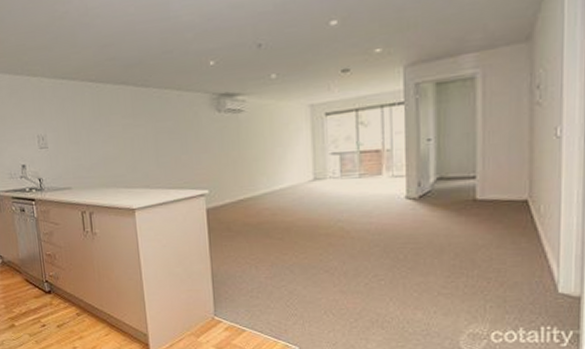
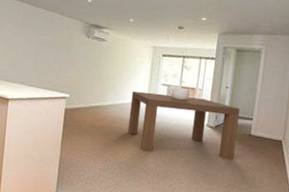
dining table: none [291,153,454,246] -> present [127,87,240,160]

